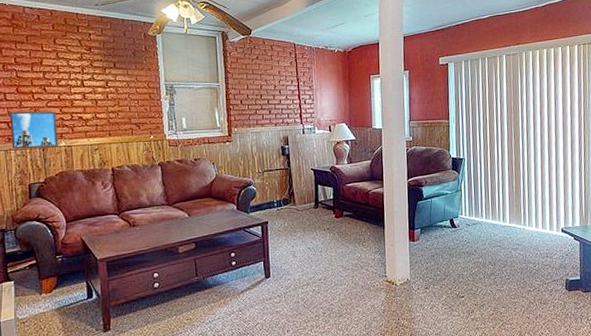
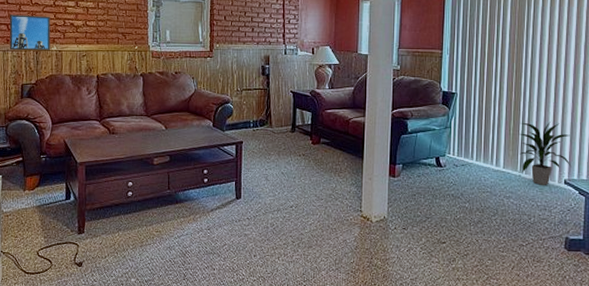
indoor plant: none [520,178,567,236] -> present [518,122,572,186]

